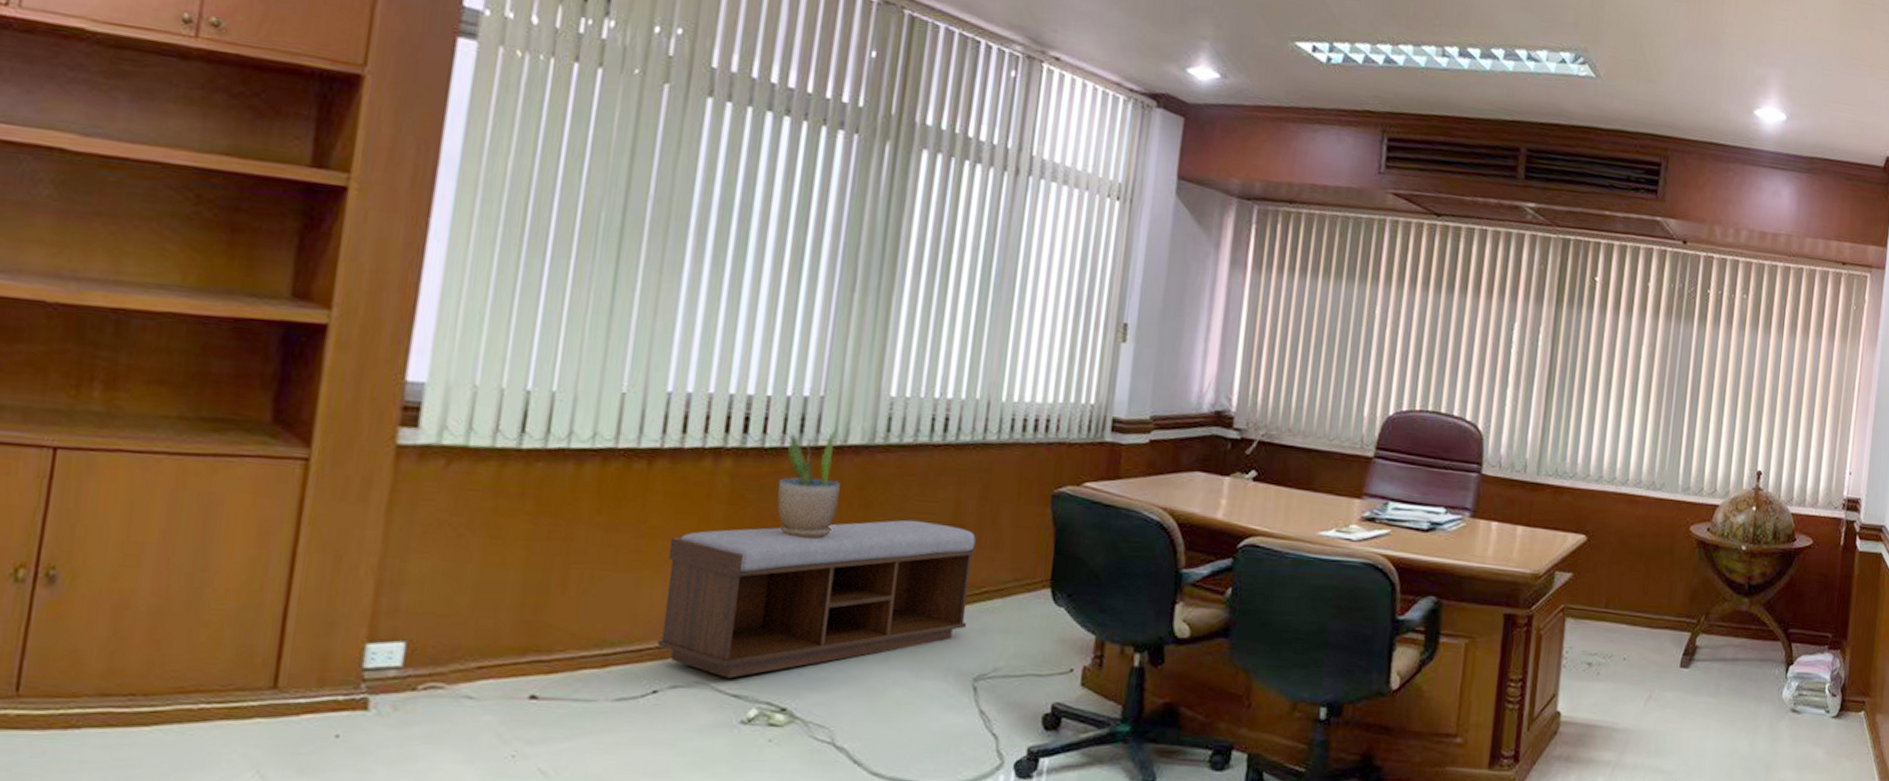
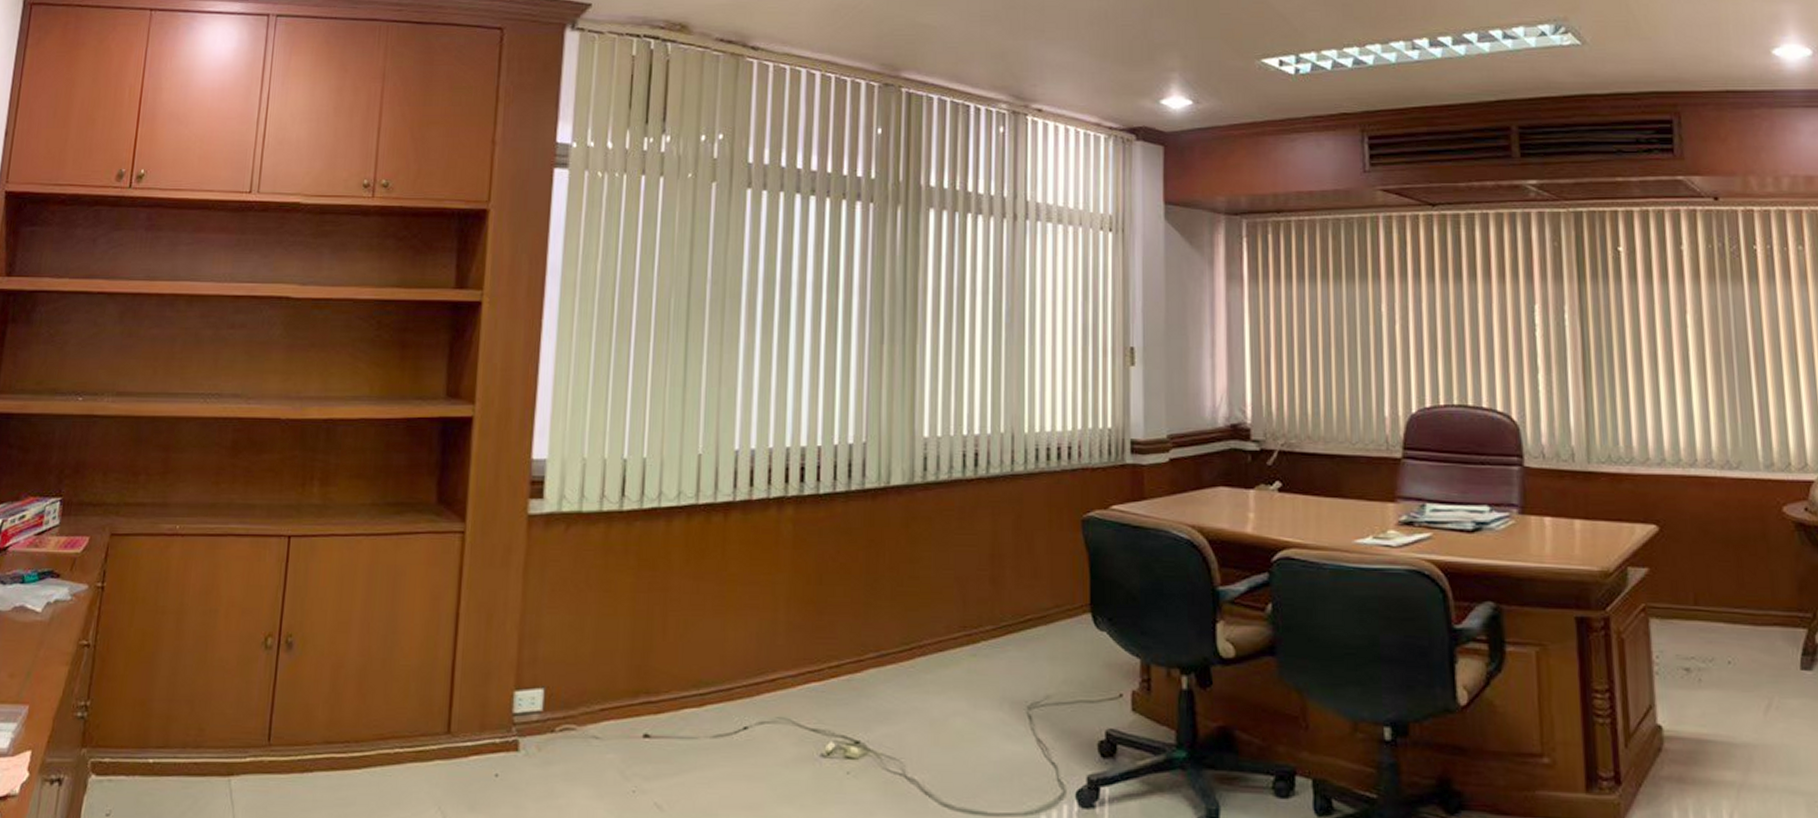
bench: present [657,519,977,678] -> none [744,553,1016,713]
potted plant: present [777,429,840,538] -> none [834,472,887,575]

